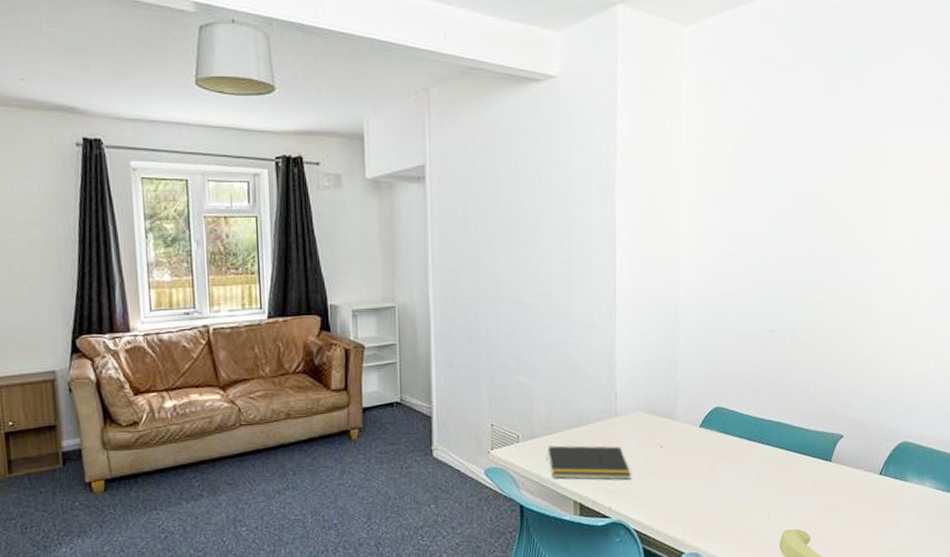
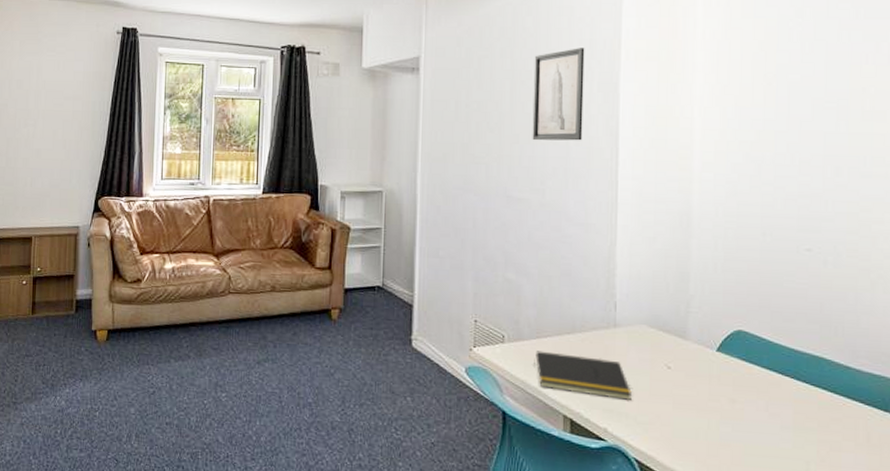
wall art: none [537,152,584,247] -> present [532,48,585,141]

